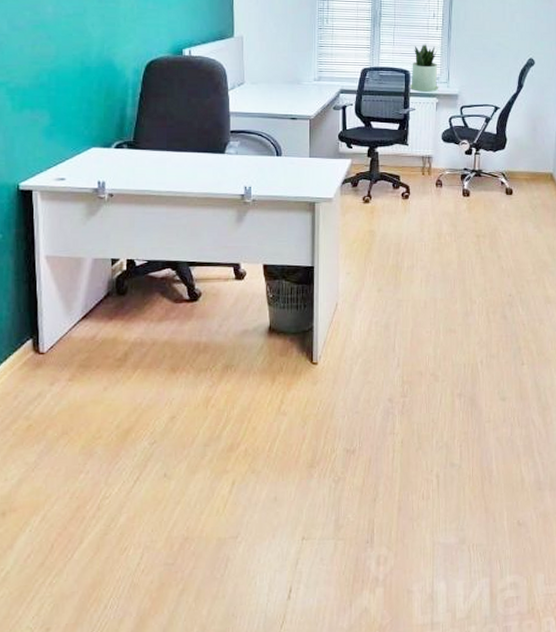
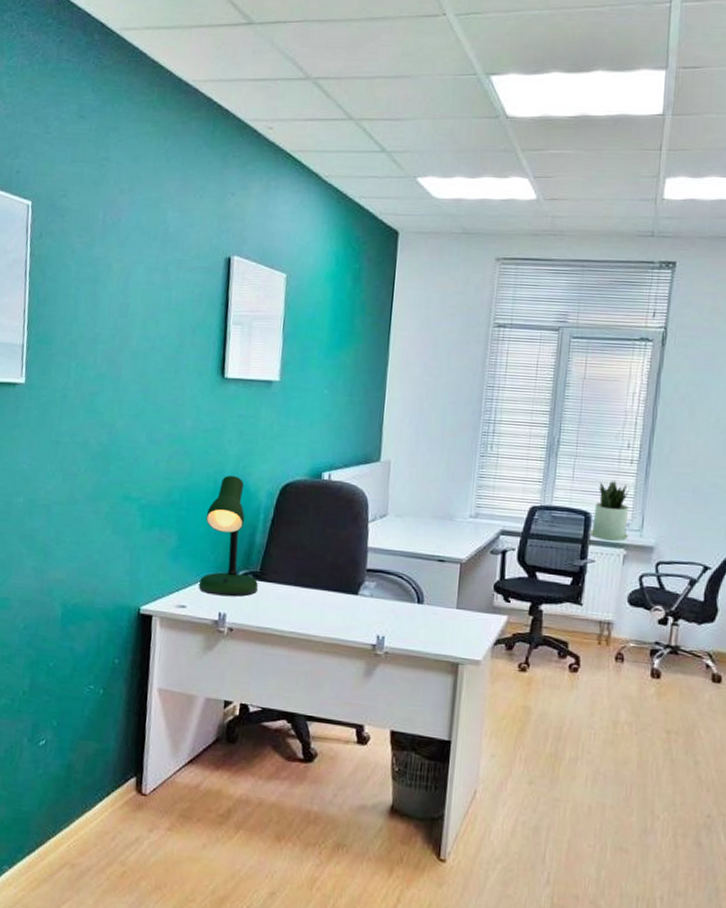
desk lamp: none [76,57,133,166] -> present [199,476,258,597]

